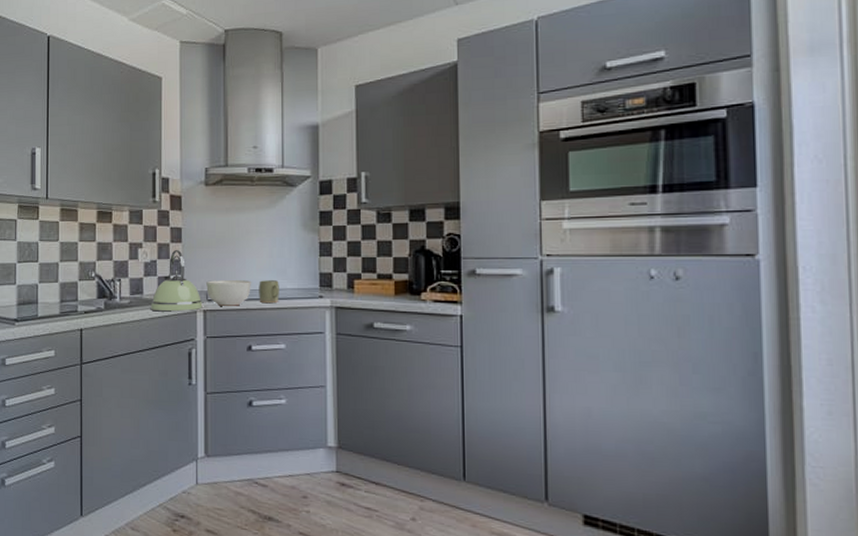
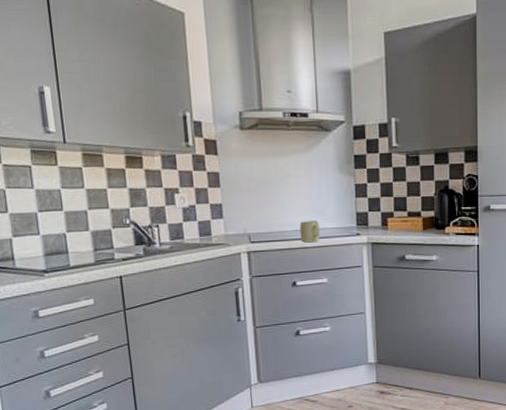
kettle: present [150,250,203,312] -> none [192,195,246,255]
bowl: present [206,280,251,307] -> none [248,222,293,248]

